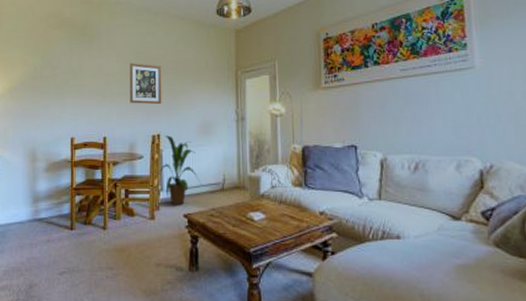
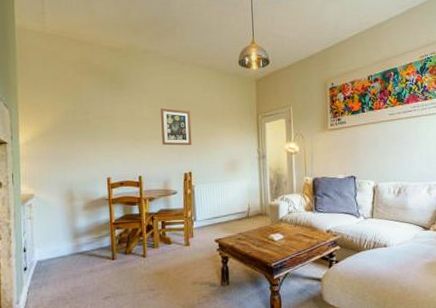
house plant: present [158,135,202,205] -> none [191,173,230,232]

